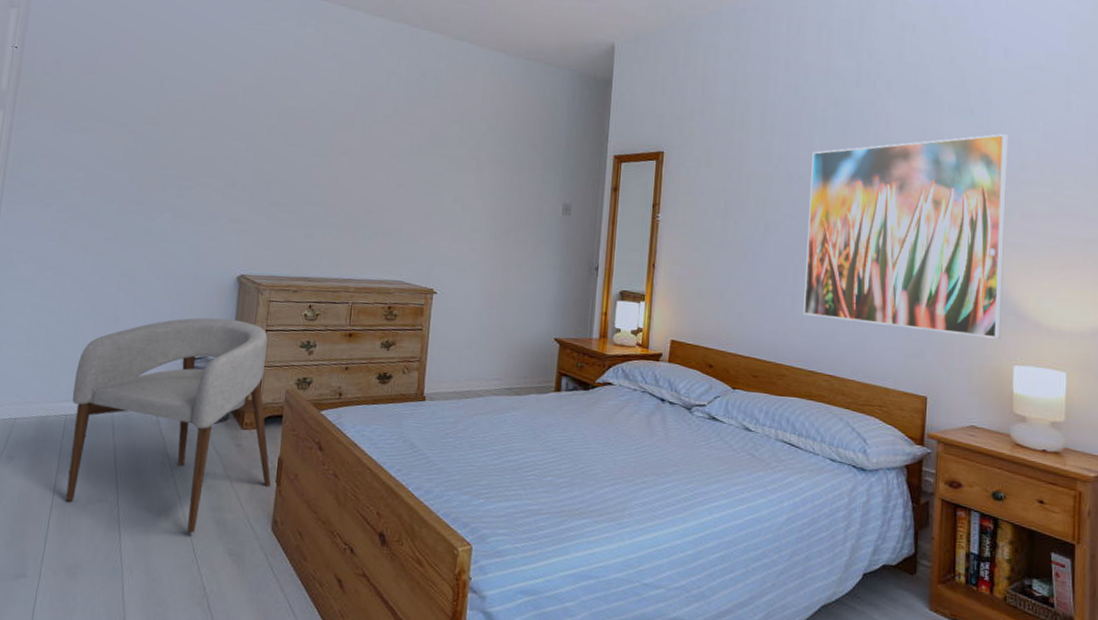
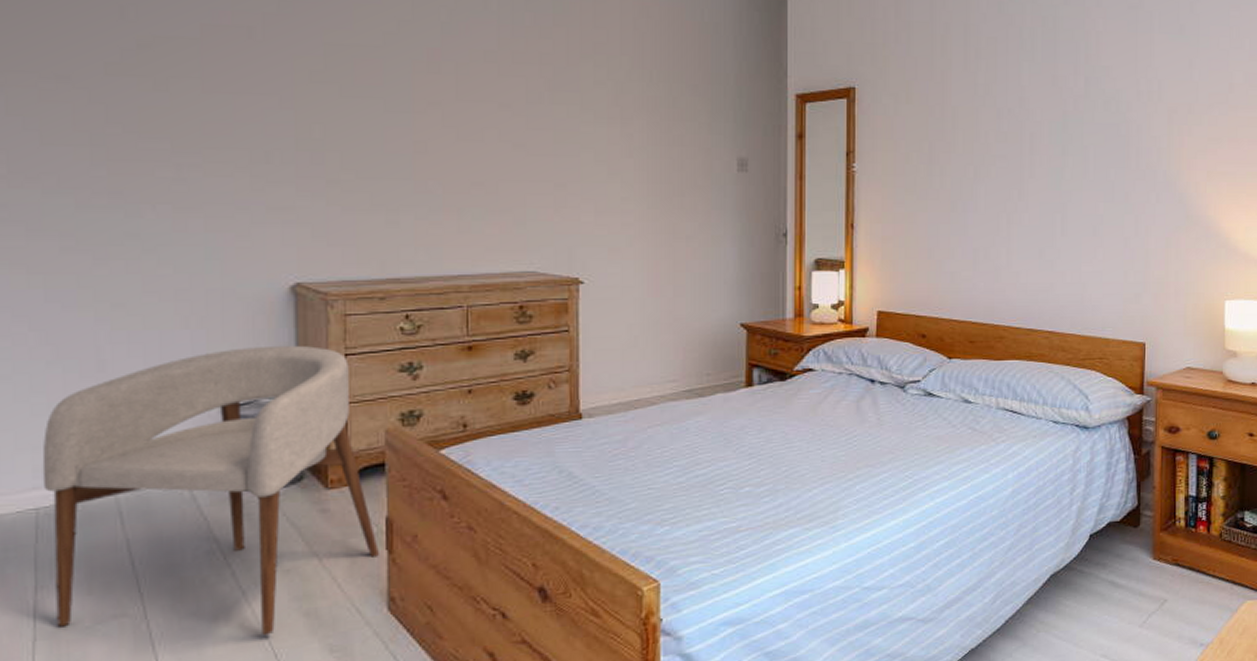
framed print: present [803,134,1008,339] -> none [1020,53,1217,275]

